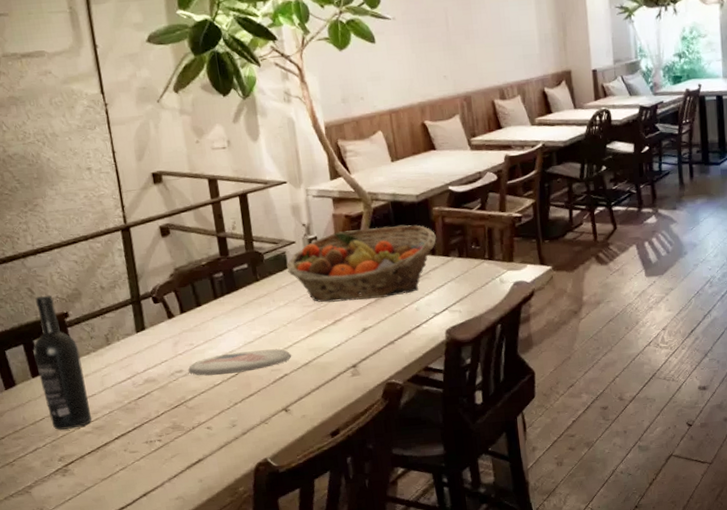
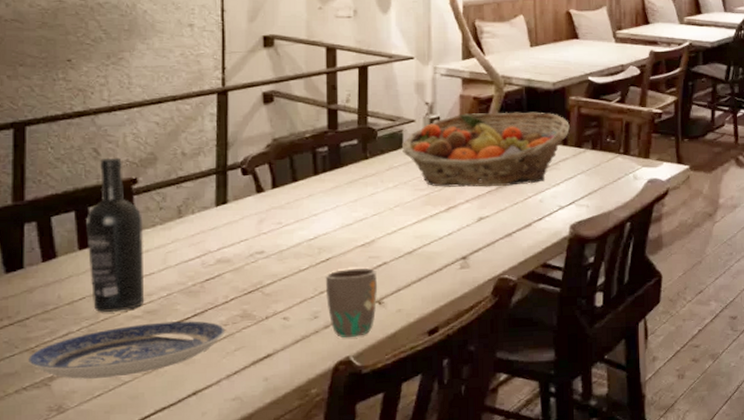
plate: none [9,433,161,487] -> present [28,321,224,379]
plate: present [188,348,292,376] -> none [270,234,395,260]
mug: none [237,380,284,442] -> present [326,268,378,338]

